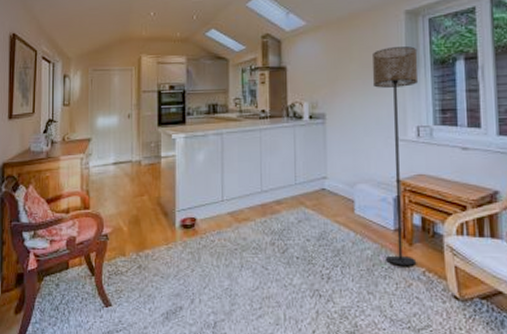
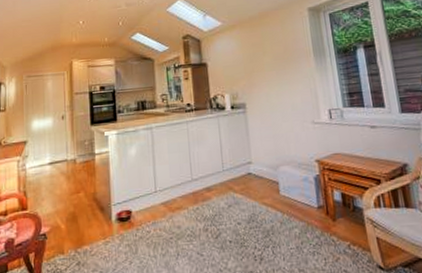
floor lamp: present [372,46,419,266] -> none [283,39,342,241]

